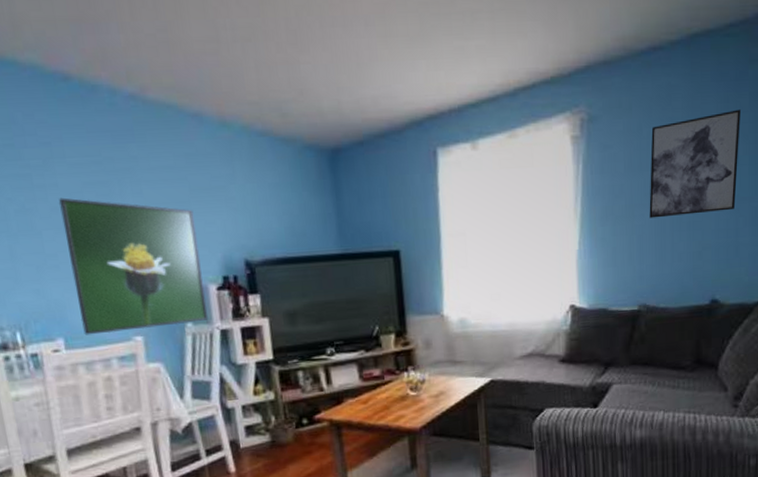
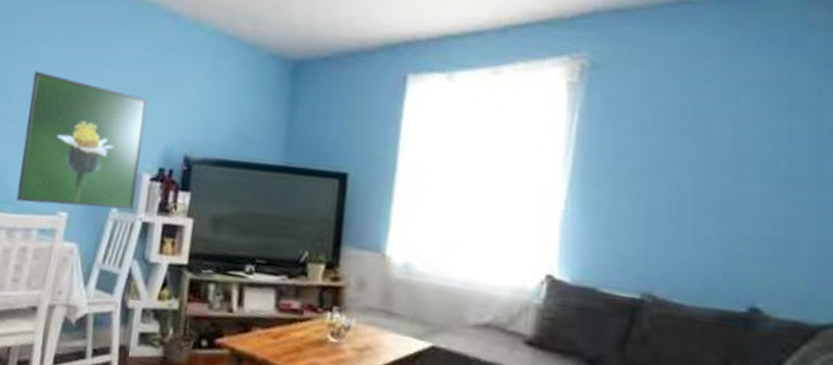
wall art: present [649,109,740,218] -> none [663,79,797,198]

